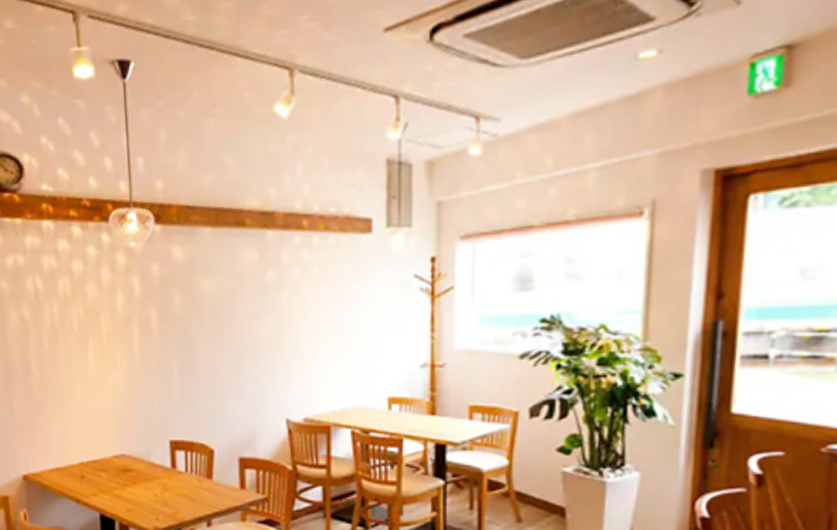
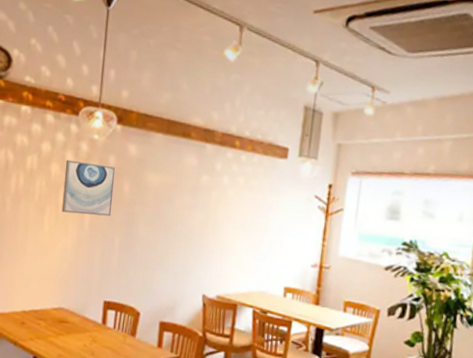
wall art: none [102,277,164,342] -> present [61,159,116,217]

